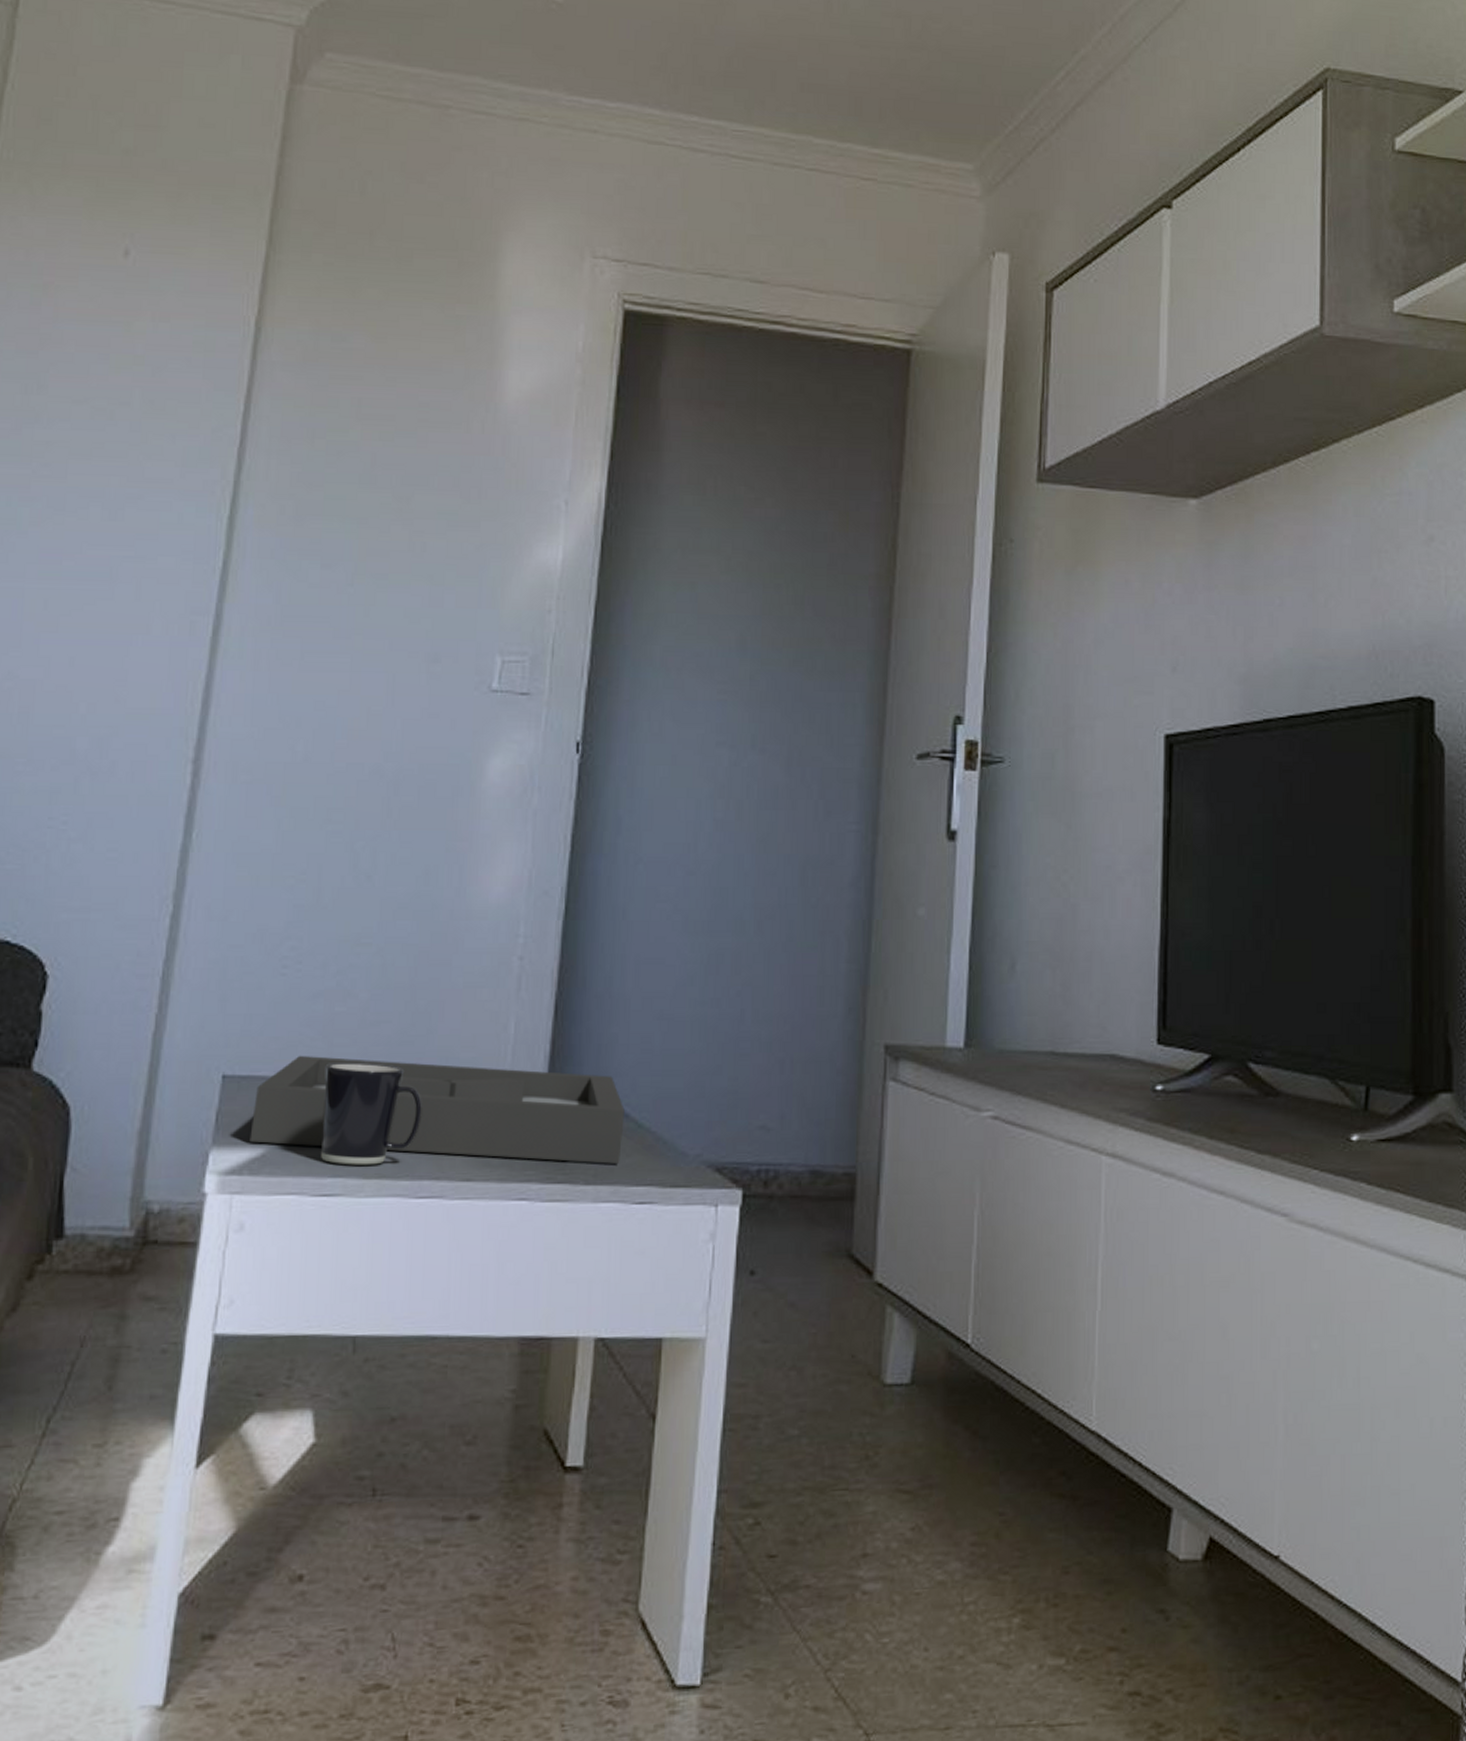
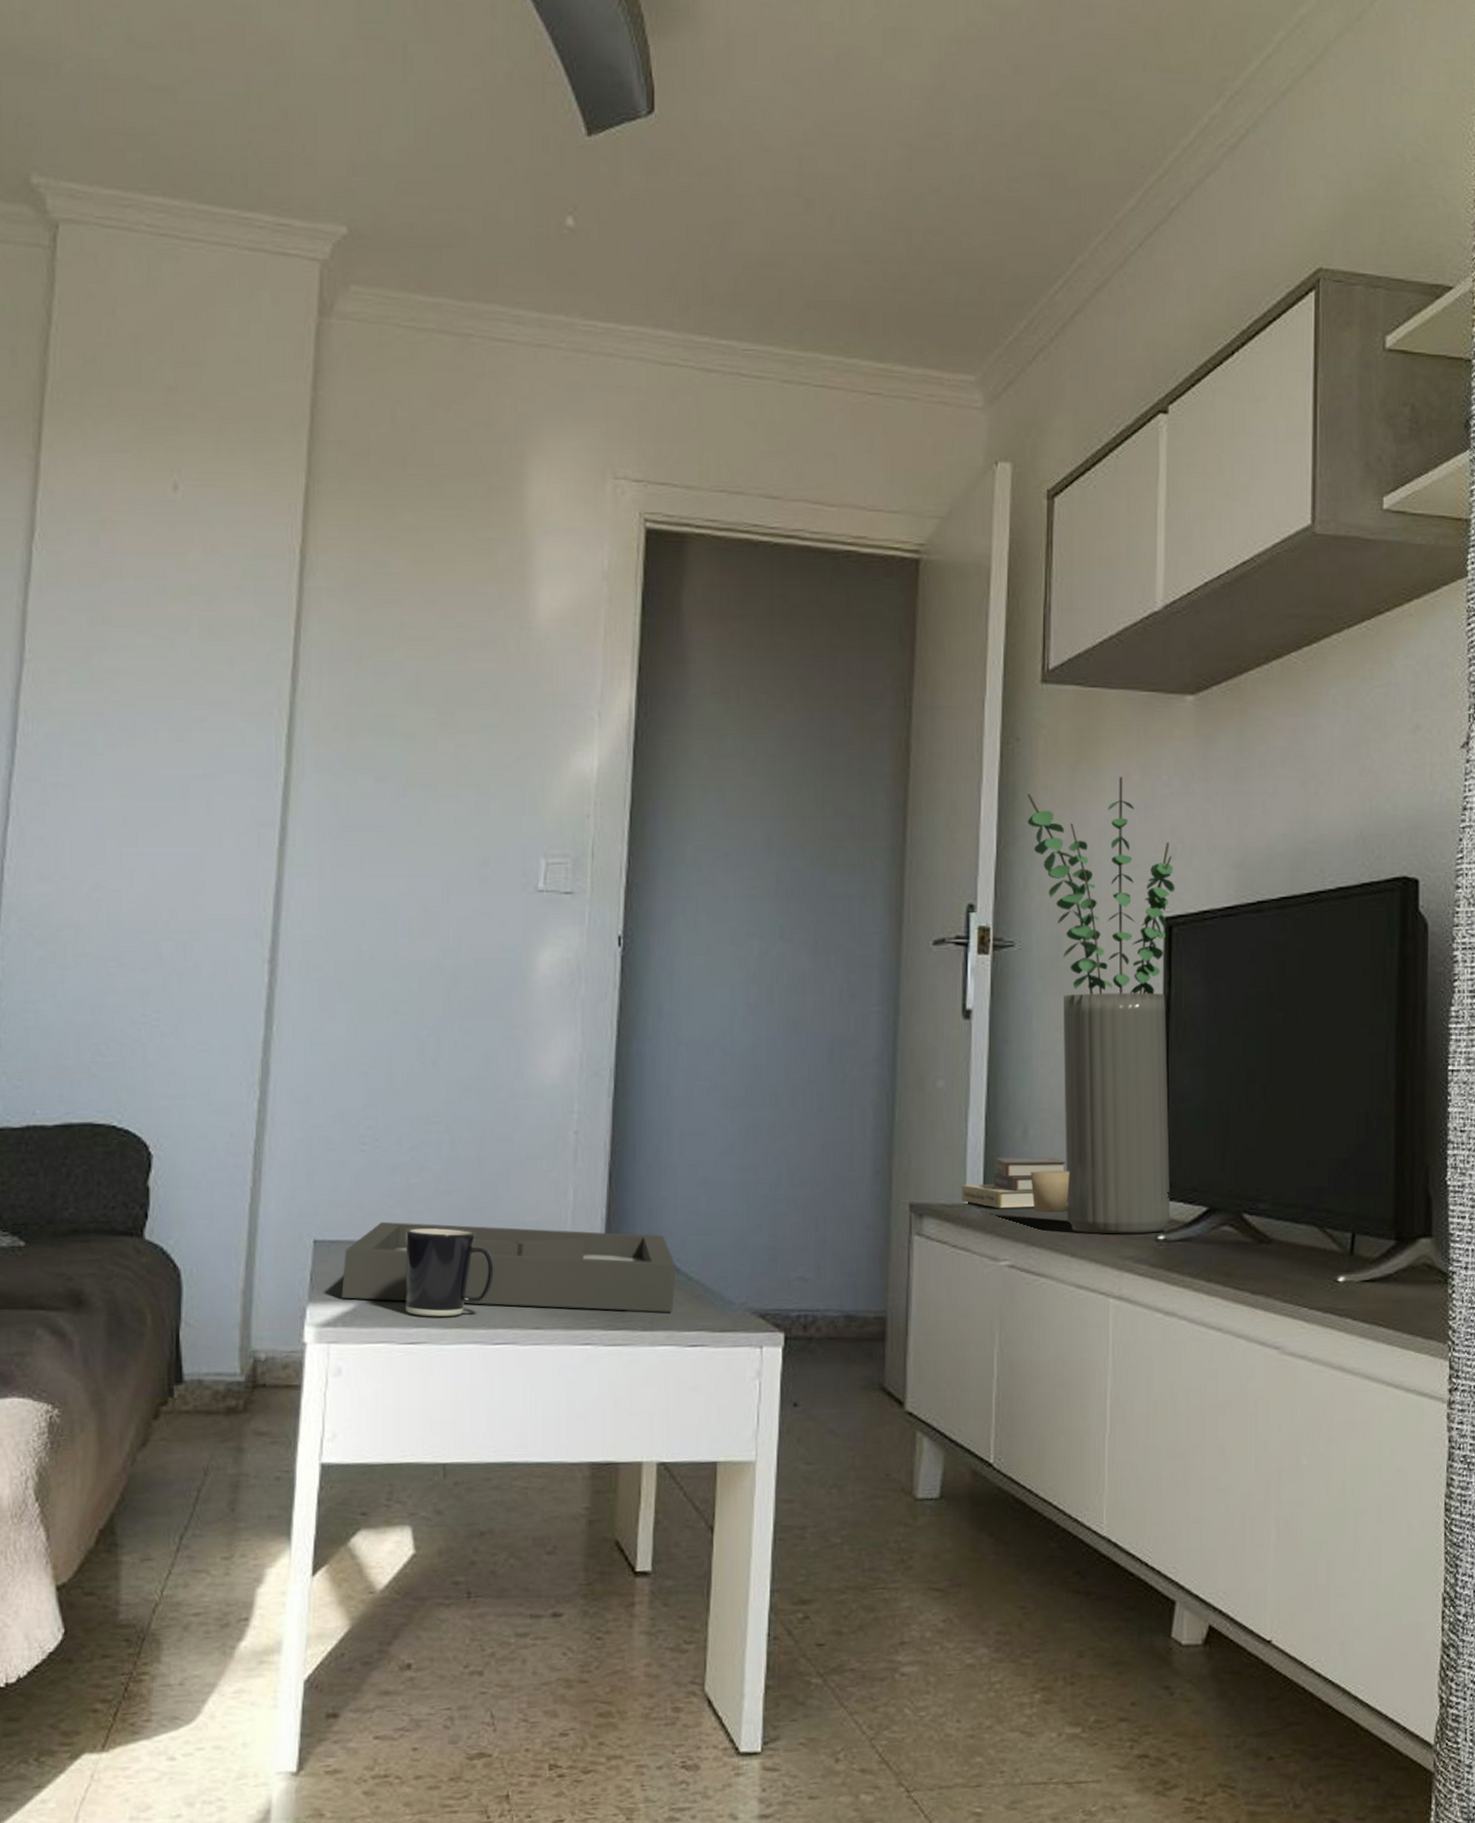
books: none [942,995,1057,1052] -> present [962,1156,1067,1209]
candle: none [1017,1010,1060,1058] -> present [1030,1170,1069,1213]
vase: none [1020,583,1176,1083] -> present [1027,777,1175,1234]

